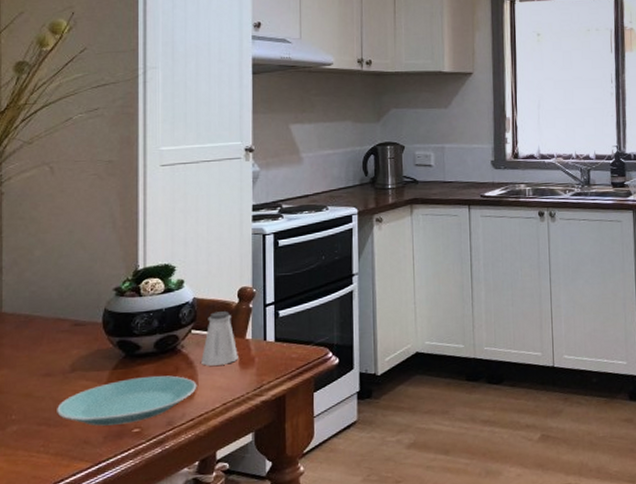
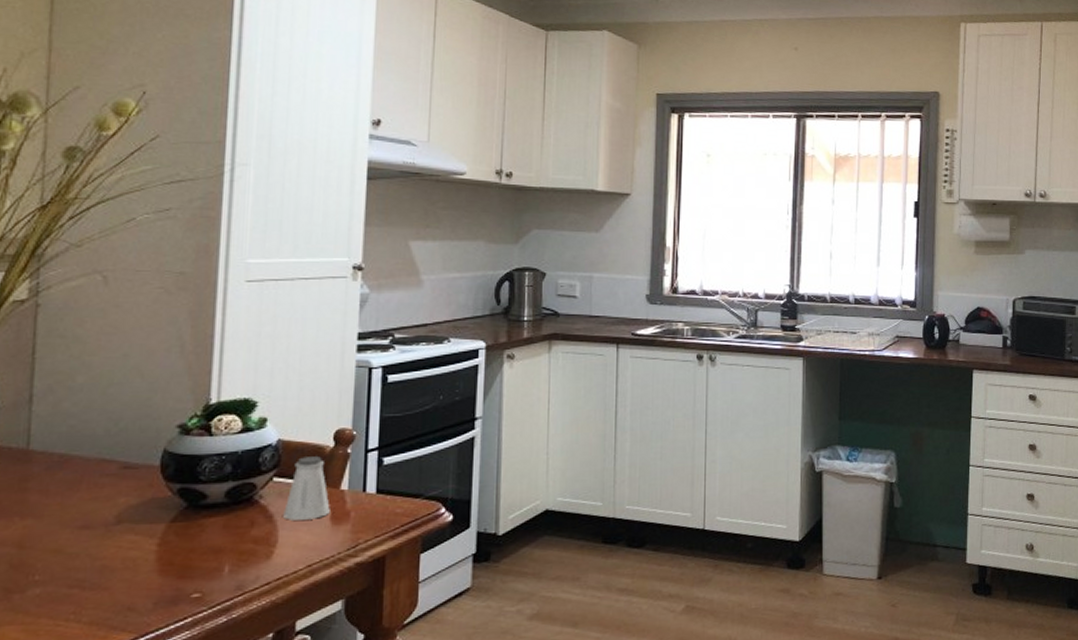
plate: present [57,375,197,426] -> none [94,530,277,590]

